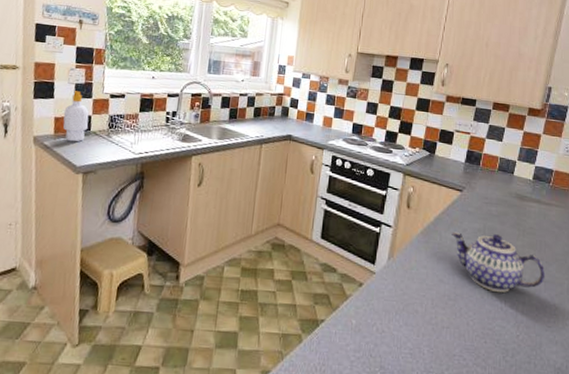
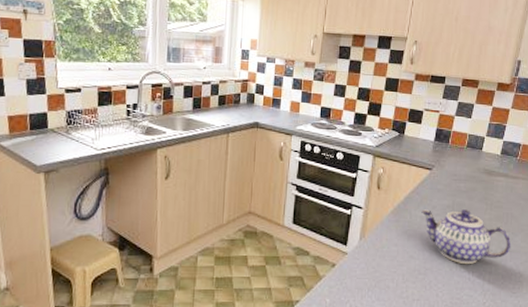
soap bottle: present [63,91,89,142] -> none [17,87,45,141]

